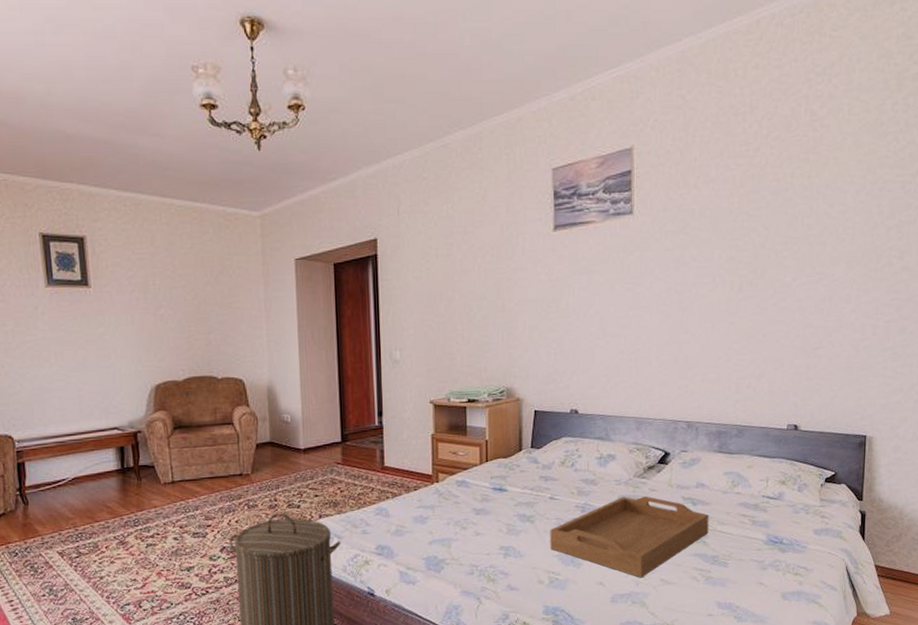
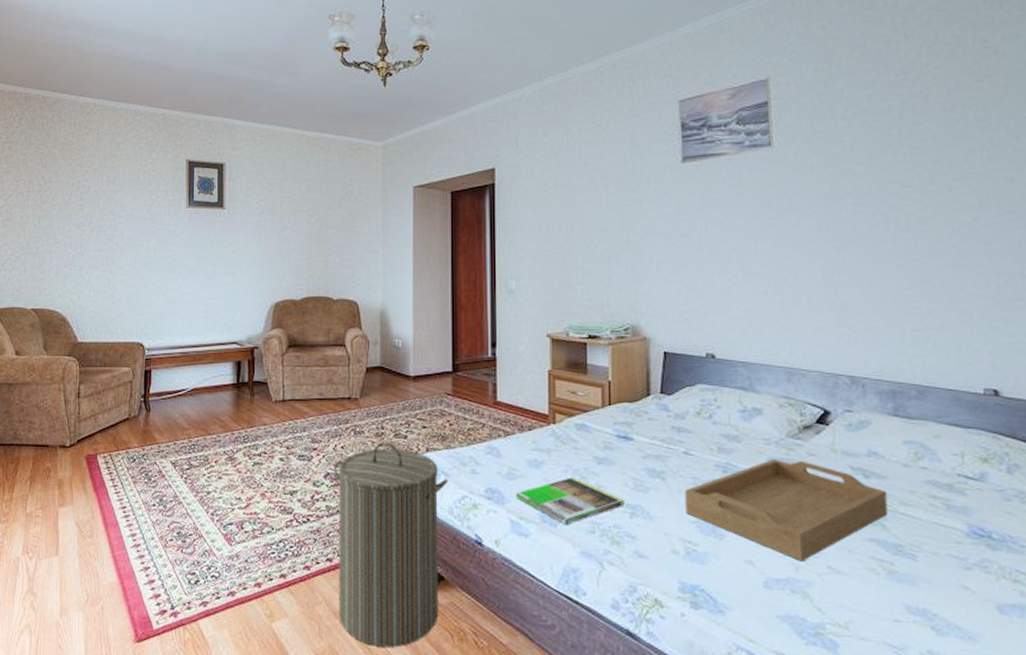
magazine: none [404,528,499,570] -> present [516,477,625,524]

